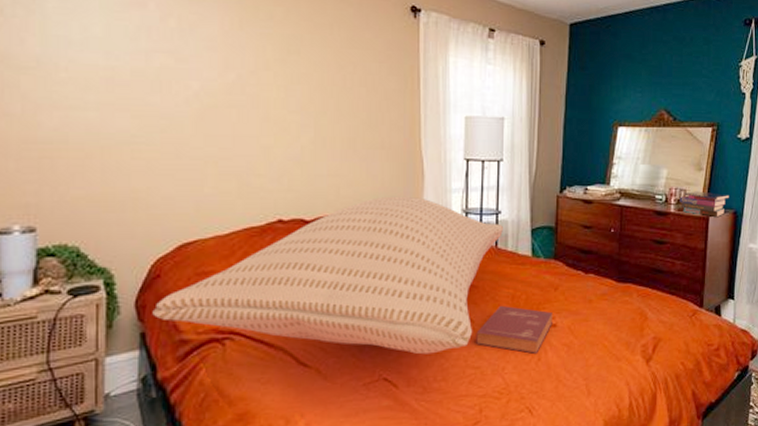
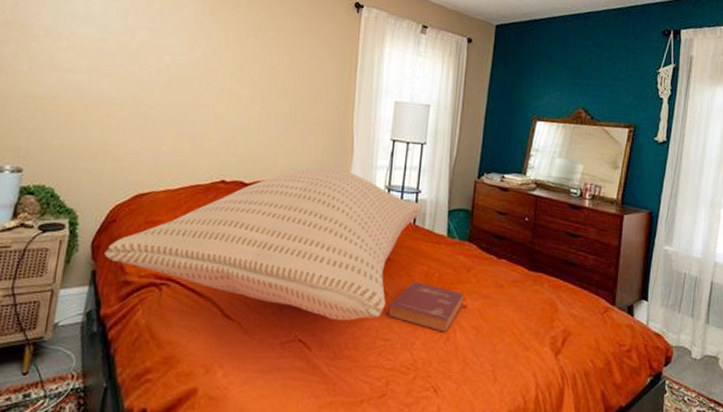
books: present [679,191,729,218] -> none [594,188,645,217]

